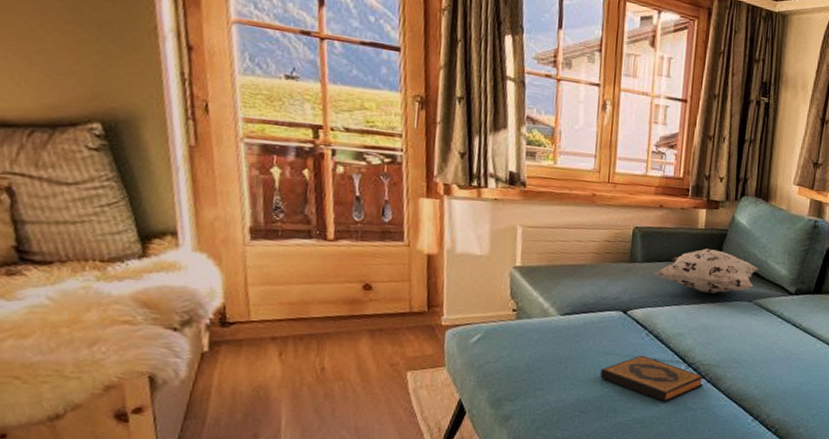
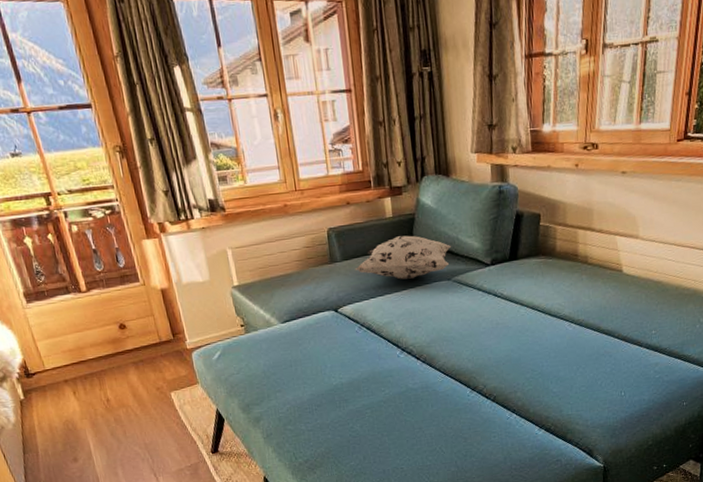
hardback book: present [600,355,705,402] -> none [326,347,420,387]

